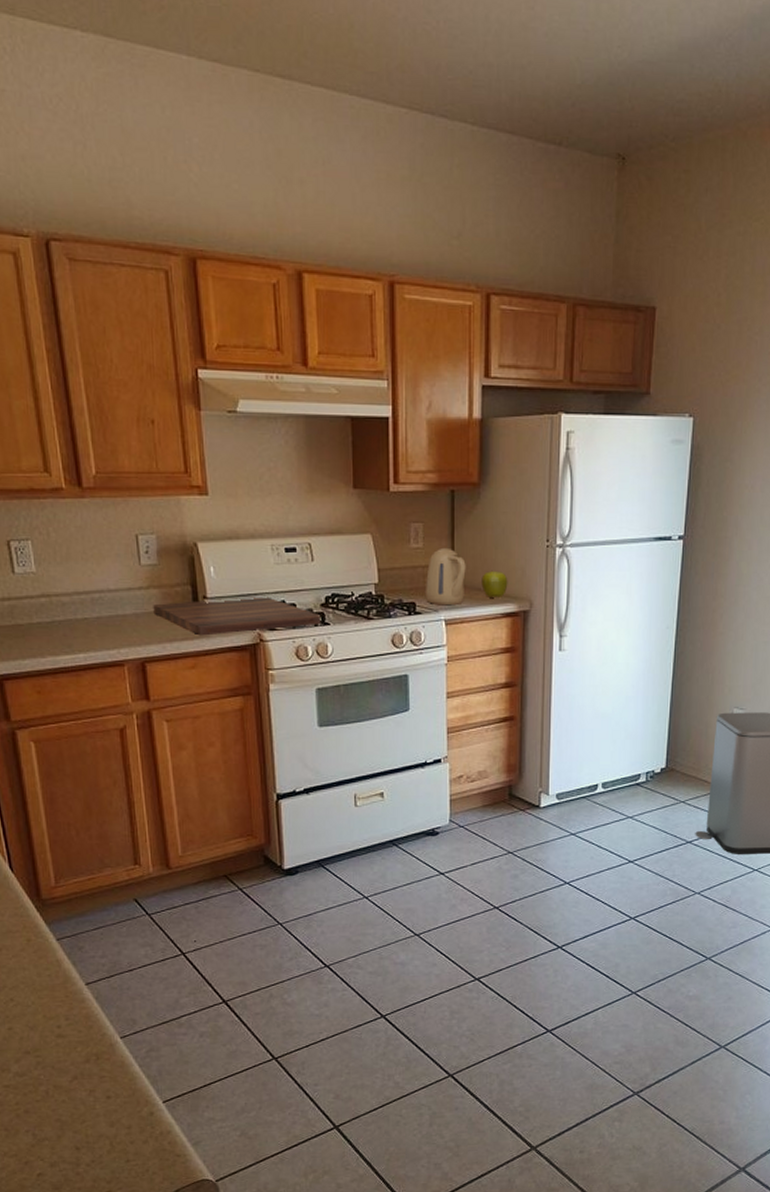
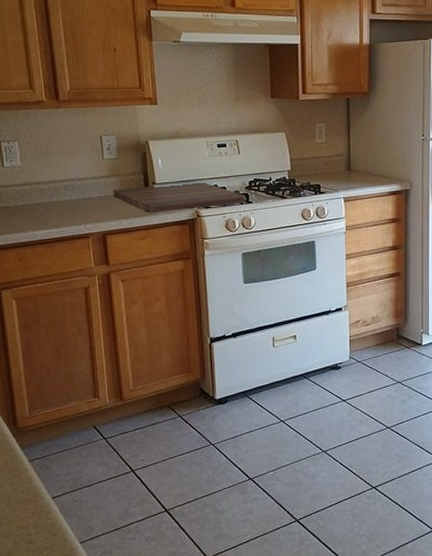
kettle: present [425,547,466,606] -> none [327,142,360,187]
fruit: present [481,570,508,598] -> none [372,159,393,180]

